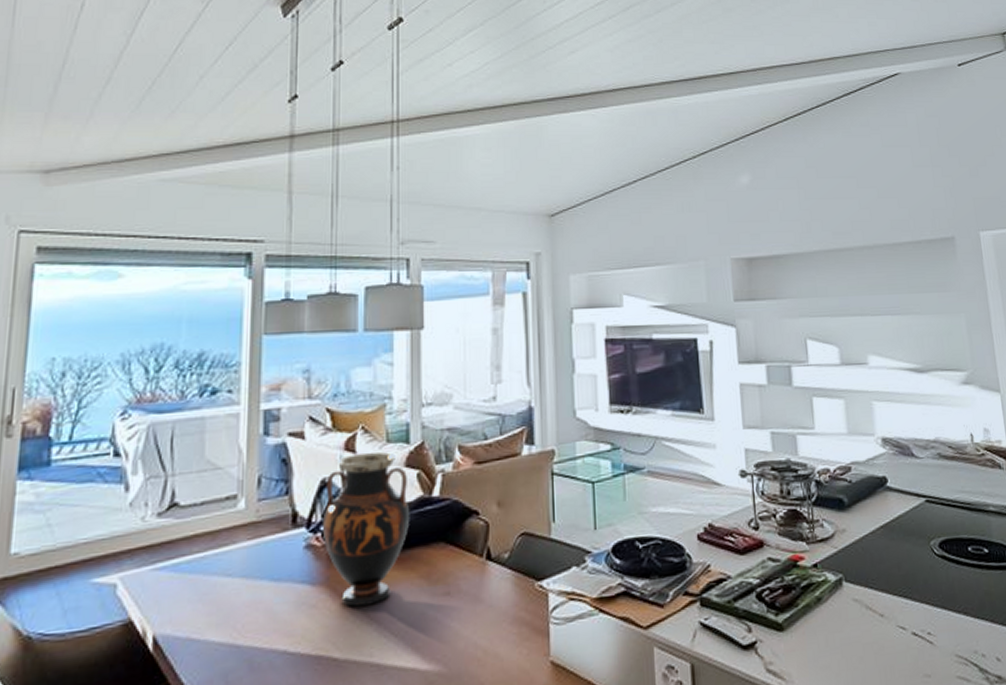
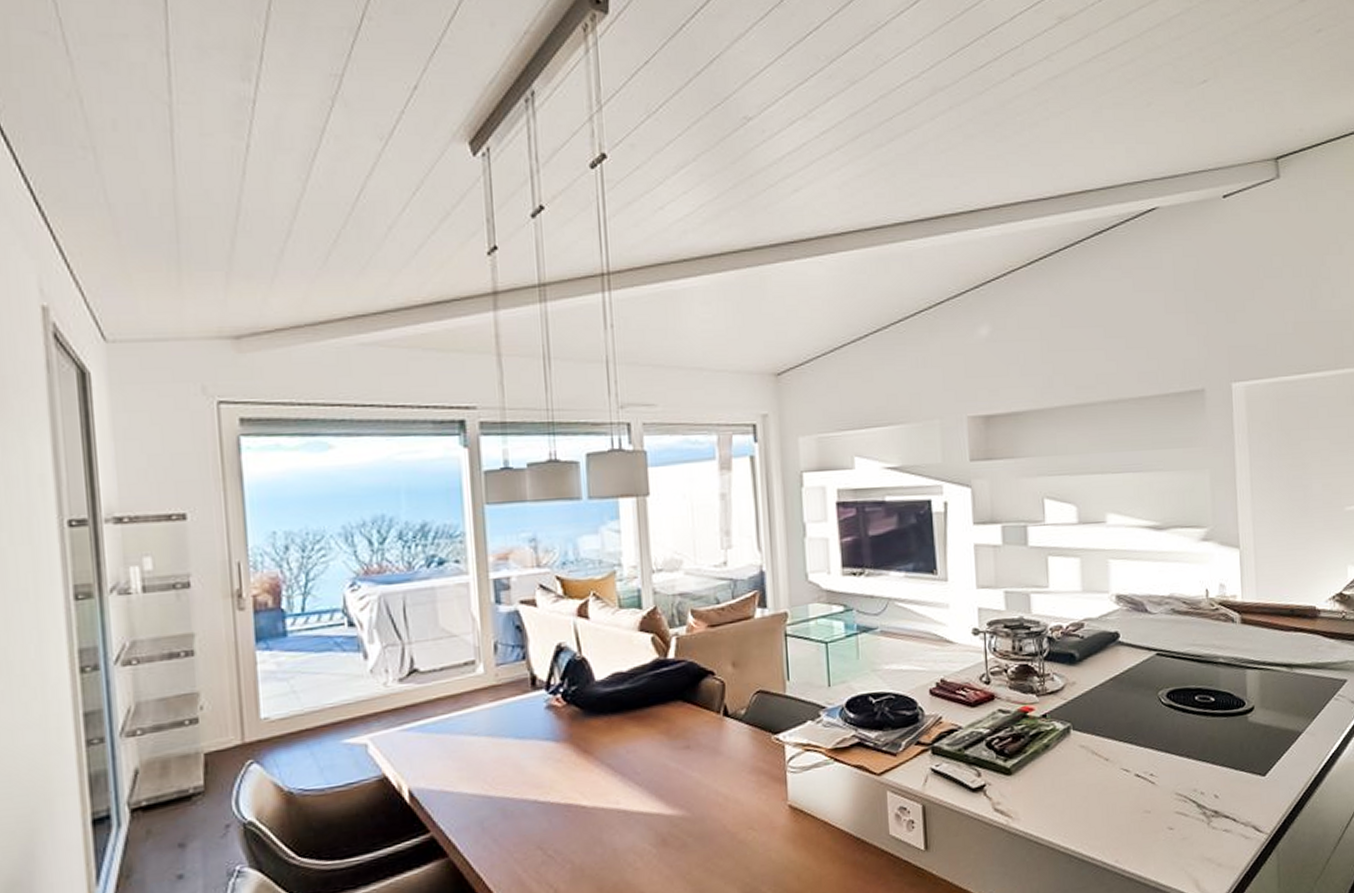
vase: present [322,451,410,607] -> none [561,617,647,761]

